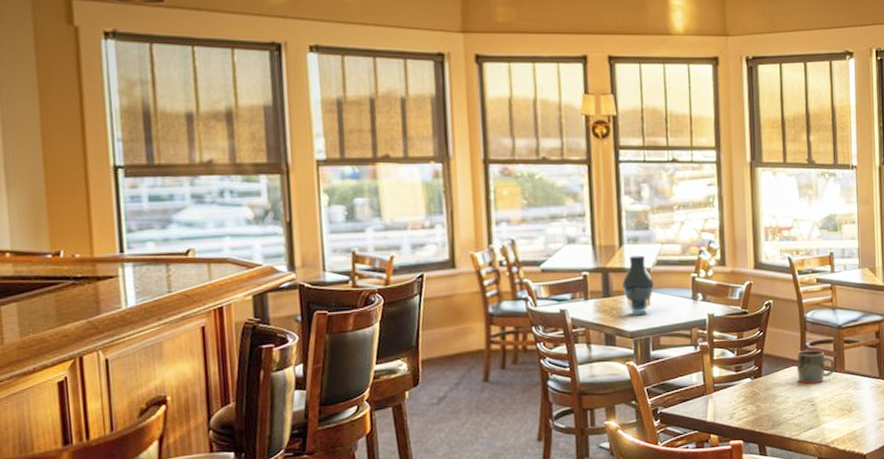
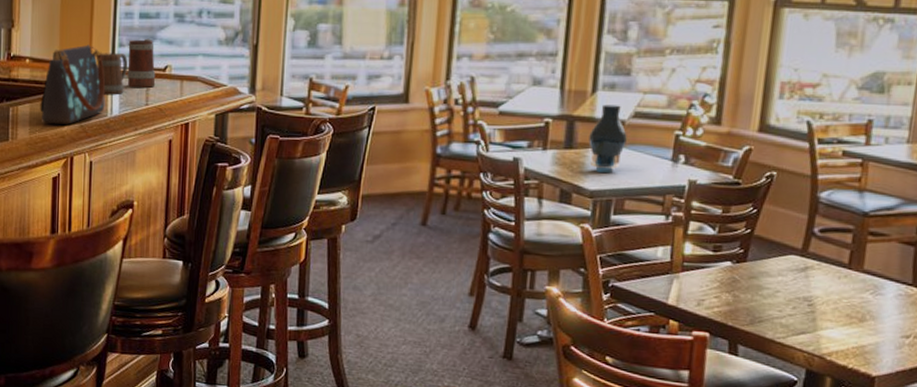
handbag: none [30,232,118,324] -> present [40,44,105,125]
beer mug: none [105,239,141,286] -> present [100,53,128,95]
beer mug: none [138,222,178,276] -> present [127,38,156,89]
mug: present [796,350,835,384] -> none [794,237,850,280]

